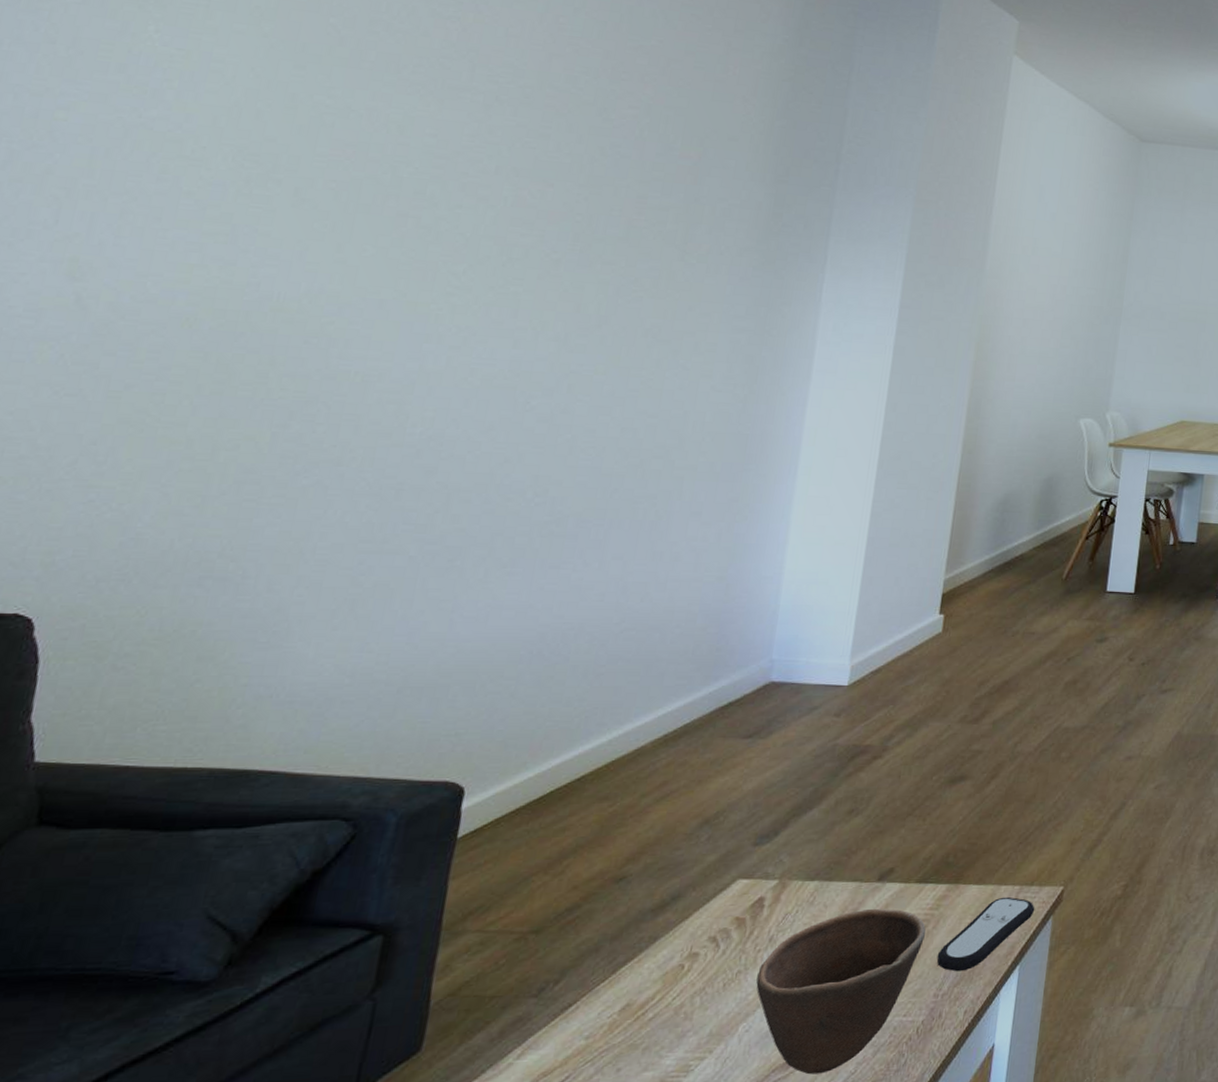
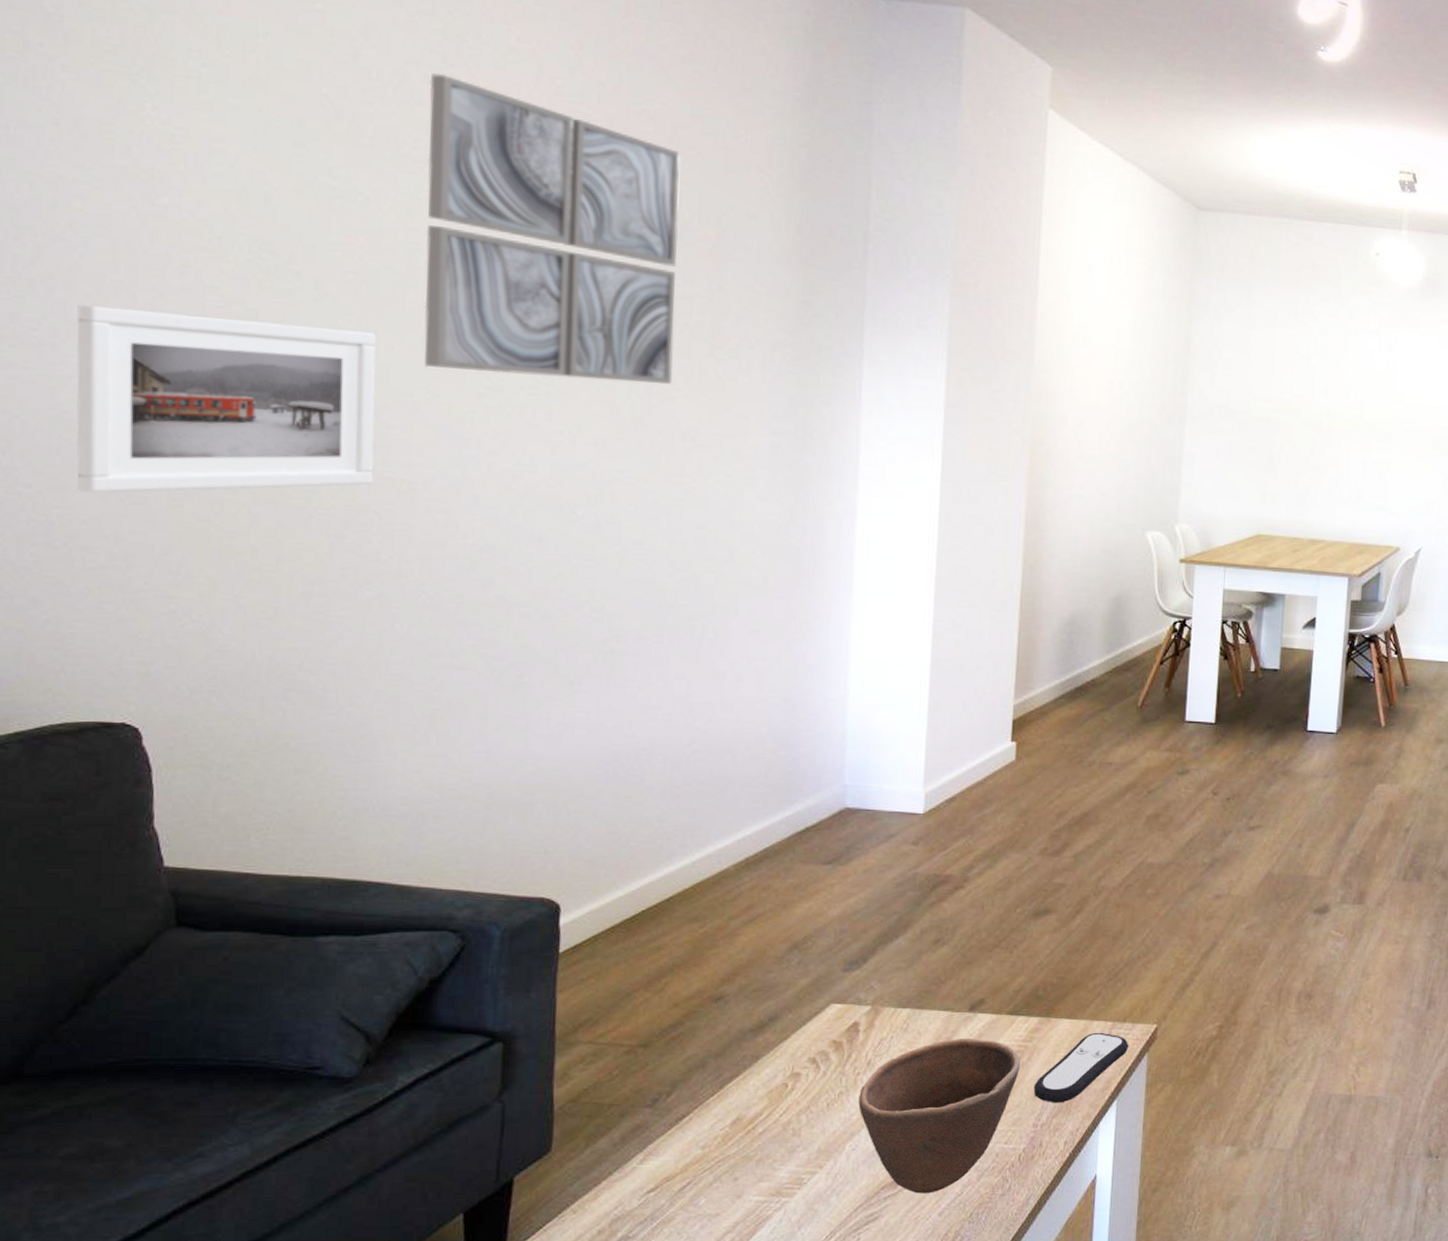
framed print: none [9,206,350,385] -> present [77,304,376,493]
wall art: none [396,9,671,285] -> present [424,73,681,384]

